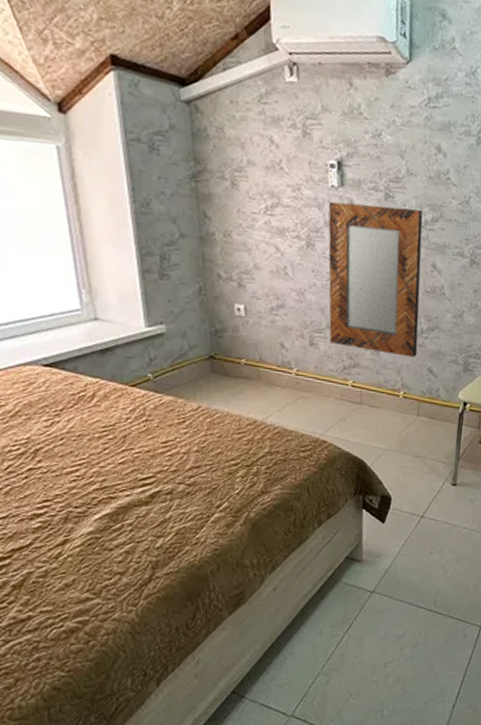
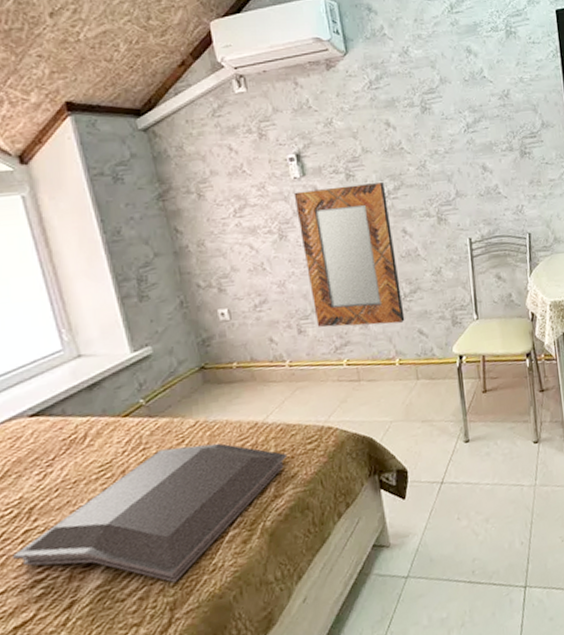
serving tray: none [16,425,281,545] -> present [13,443,288,583]

